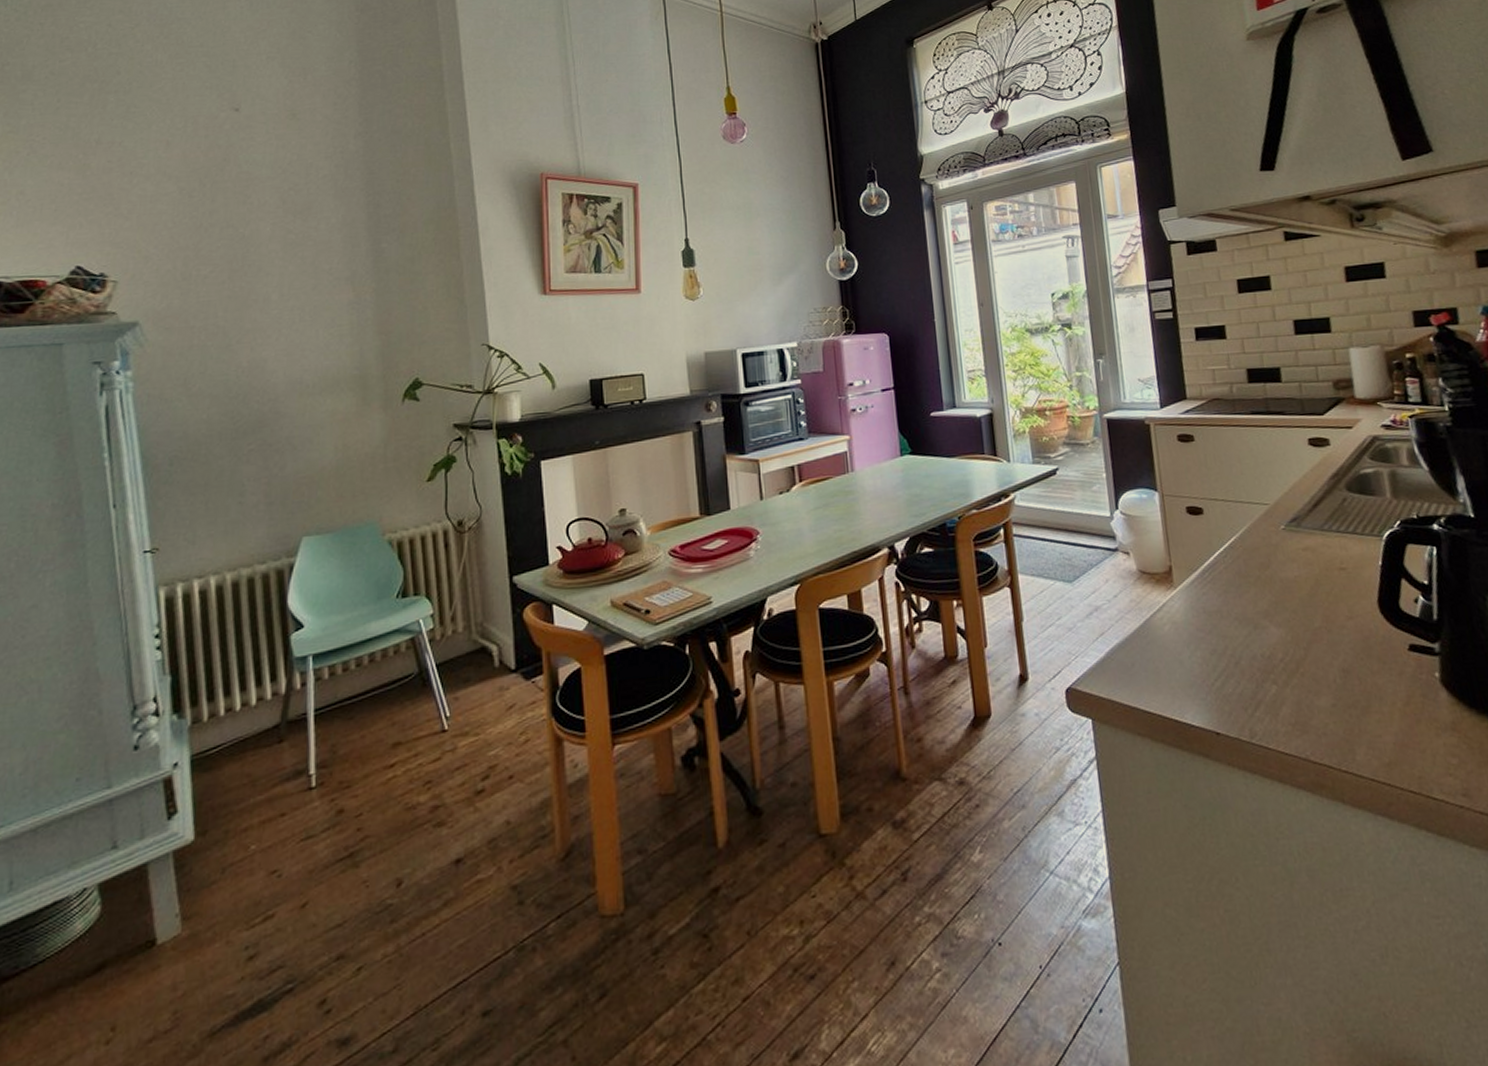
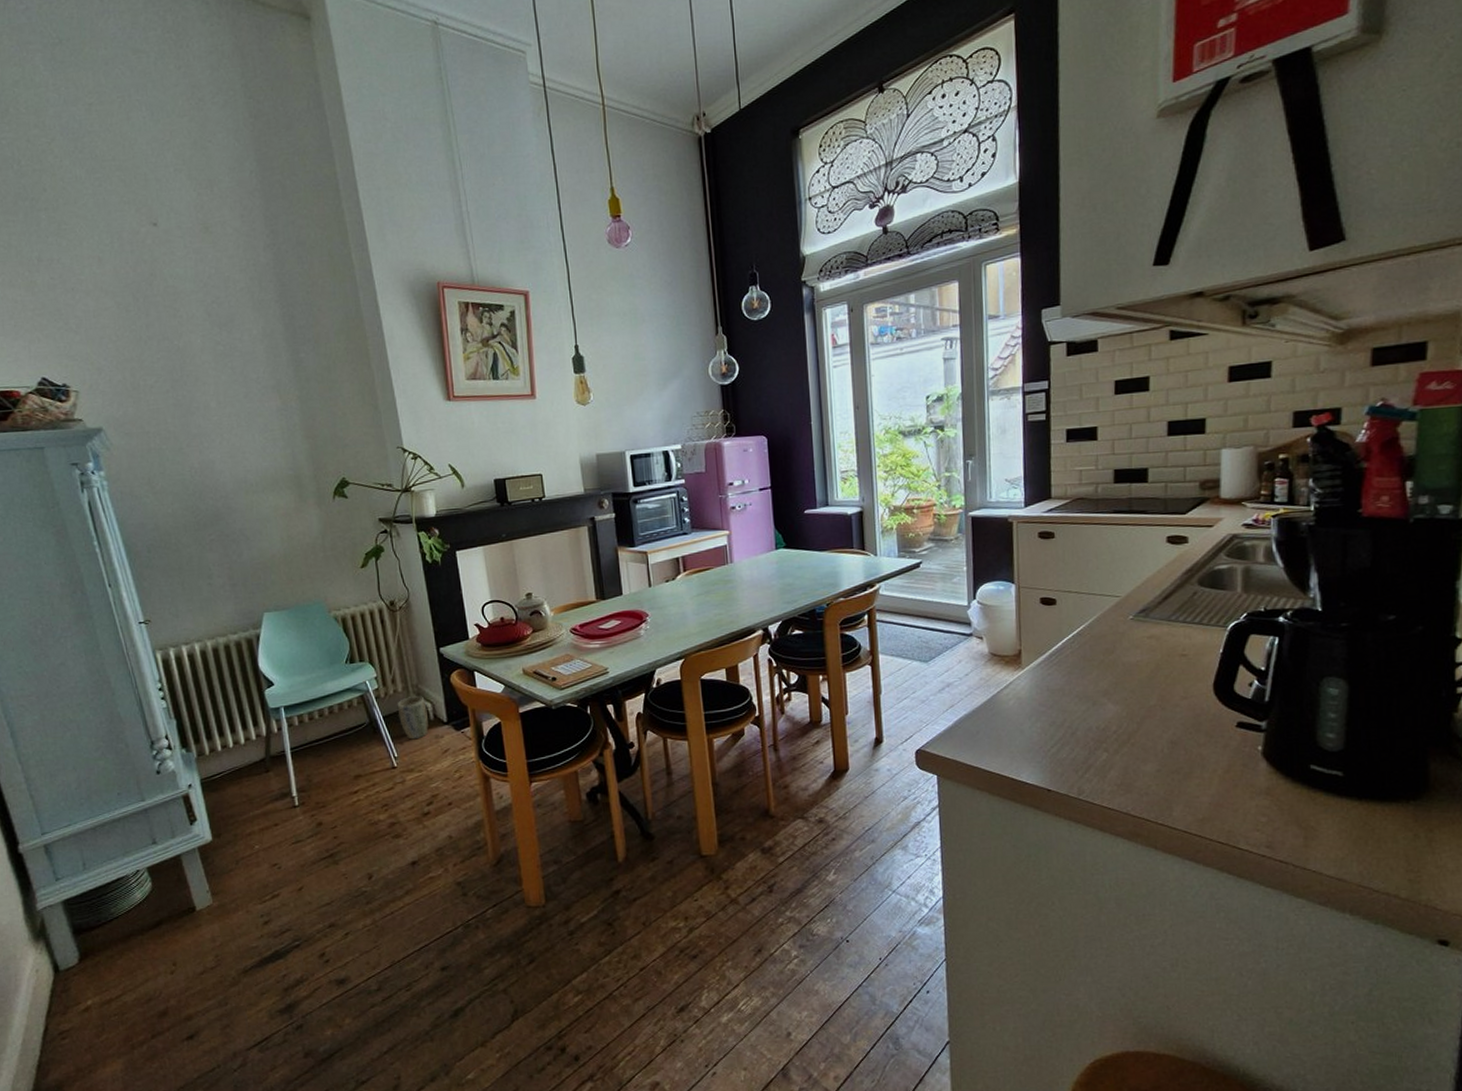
plant pot: none [455,637,492,694] -> present [397,696,428,740]

